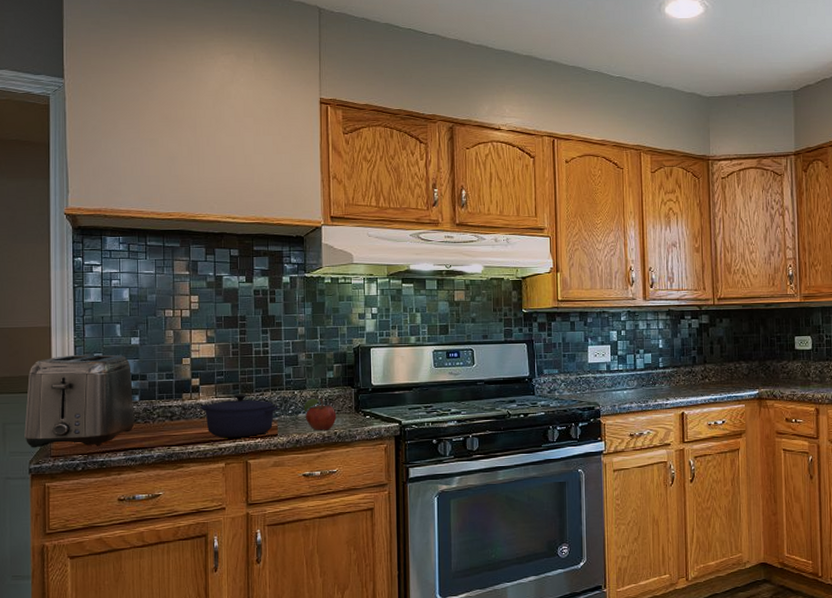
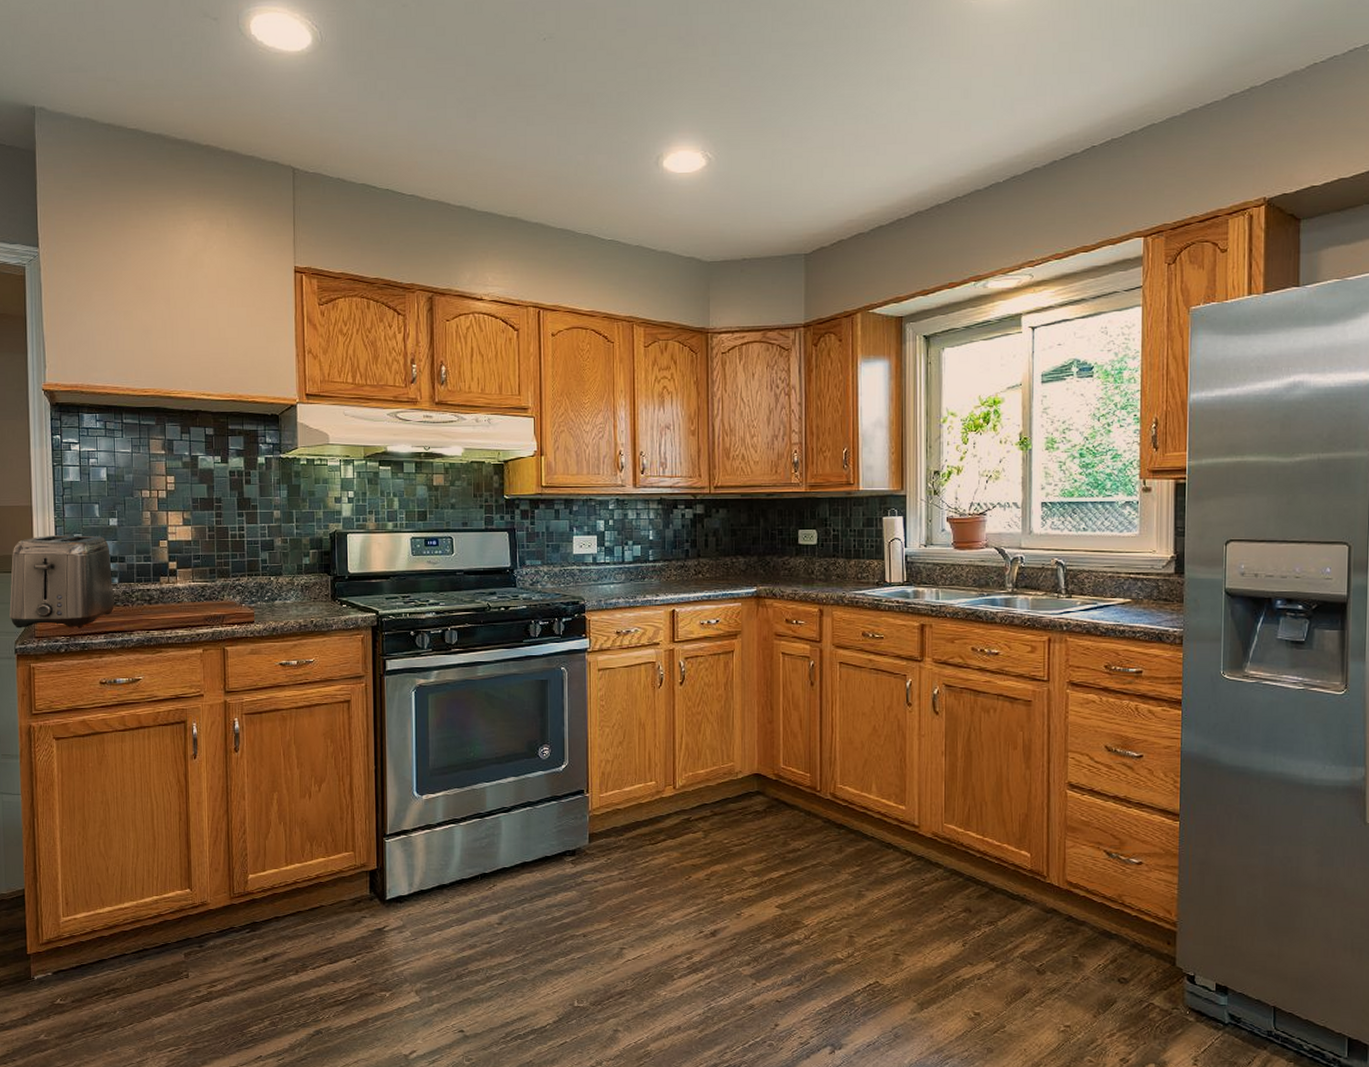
cooking pot: present [200,393,279,439] -> none [178,578,255,625]
fruit: present [303,398,337,431] -> none [280,585,313,619]

